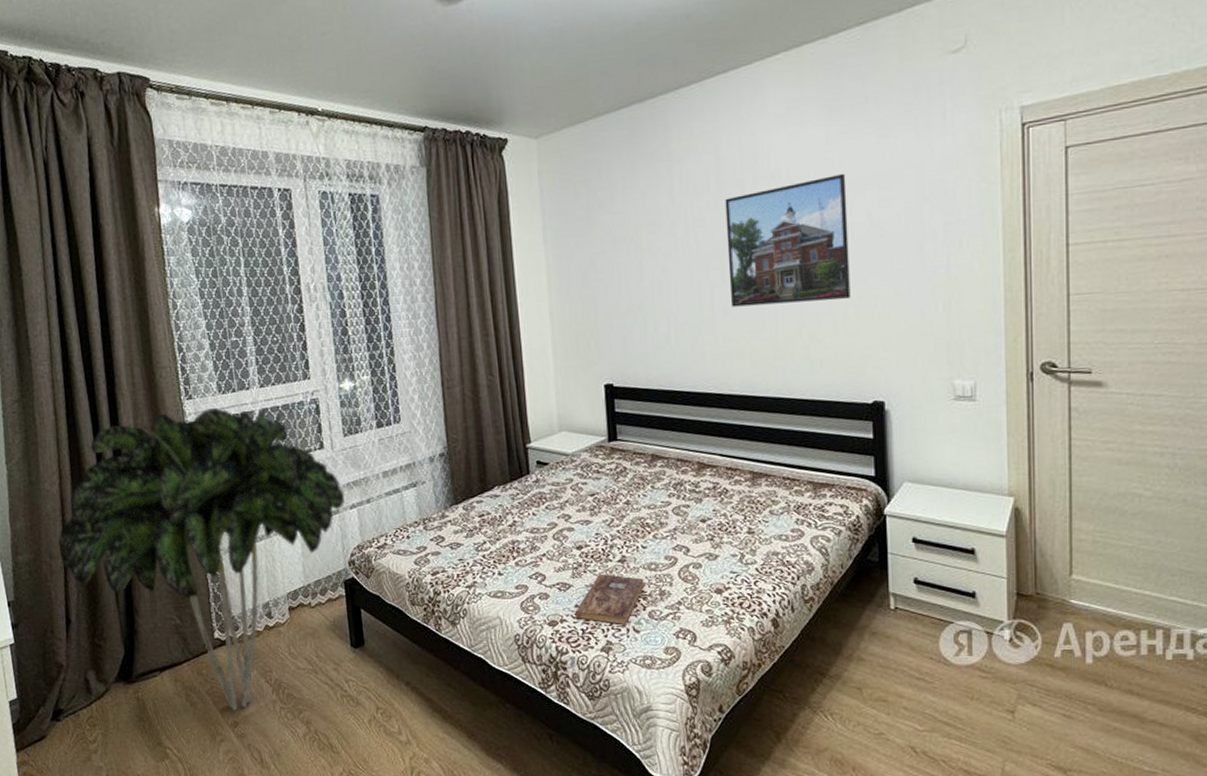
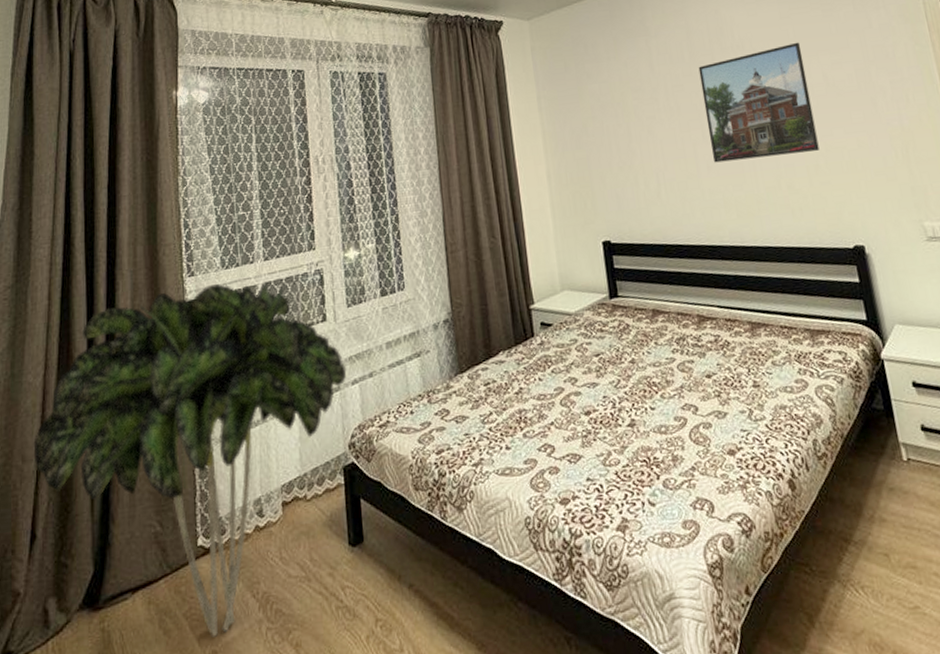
bible: present [575,573,644,626] -> none [587,440,656,499]

